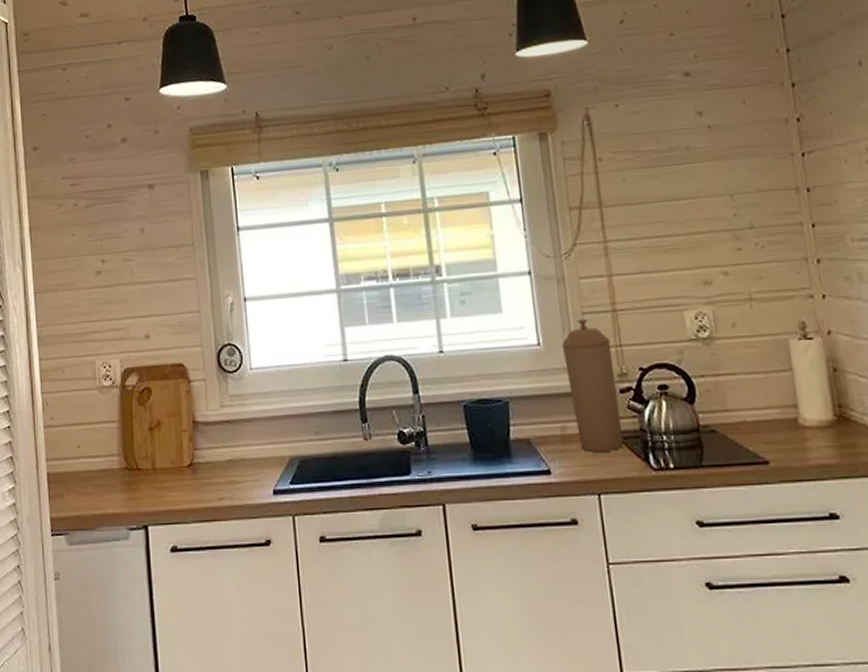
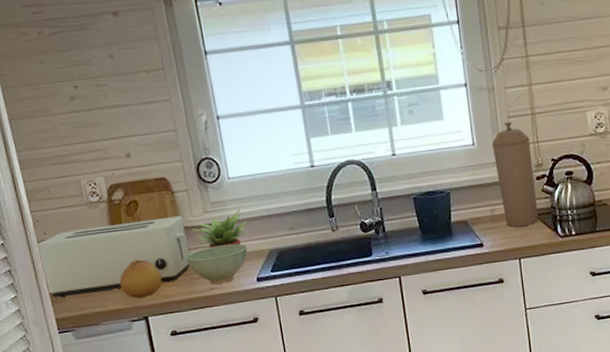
toaster: none [43,409,200,493] -> present [38,216,190,298]
fruit: none [122,456,168,503] -> present [119,259,162,299]
bowl: none [194,446,266,494] -> present [184,243,248,285]
succulent plant: none [202,405,270,450] -> present [189,209,251,248]

